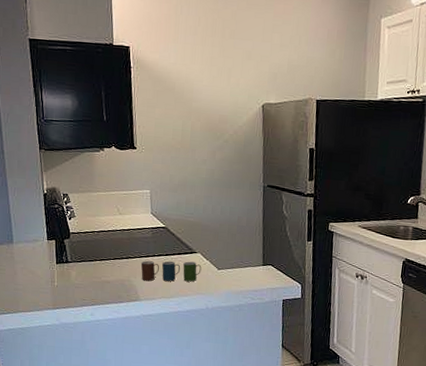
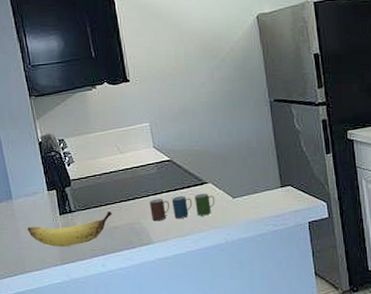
banana: none [24,265,105,294] -> present [27,210,112,248]

